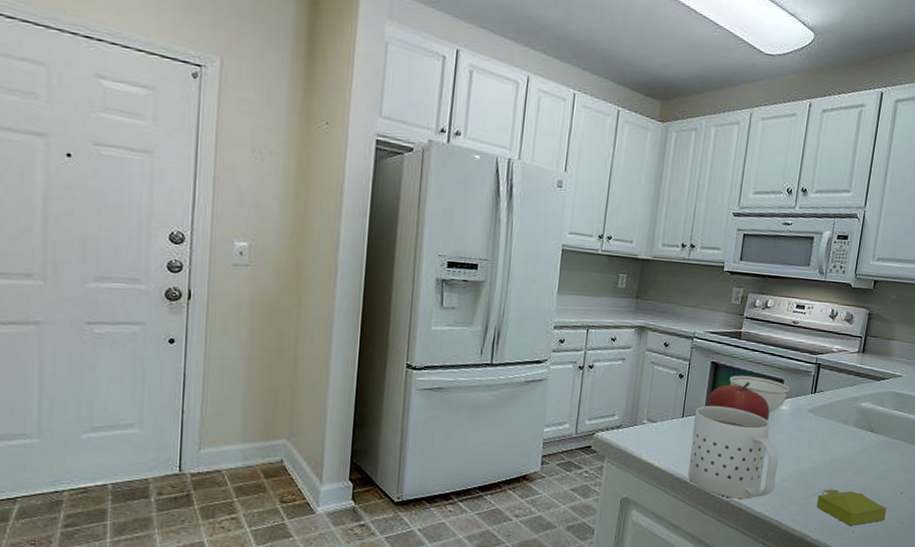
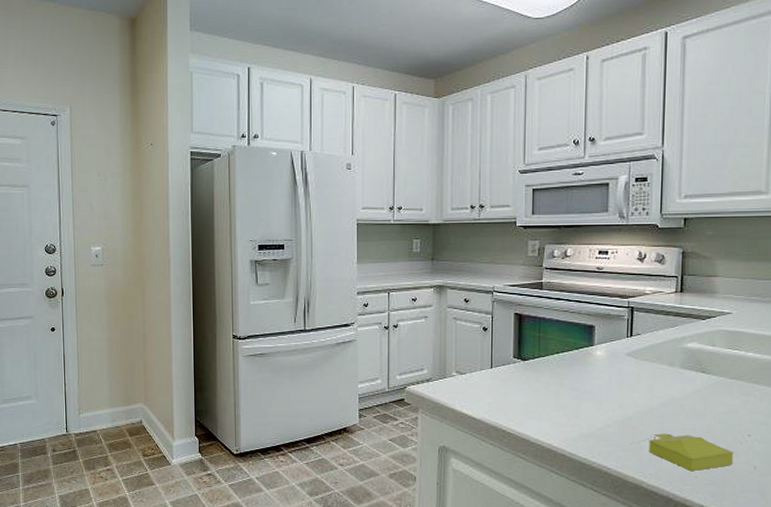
mug: present [688,405,778,499] -> none [503,355,599,445]
fruit: present [706,382,770,421] -> none [514,330,583,367]
bowl: present [729,375,791,414] -> none [535,324,603,360]

